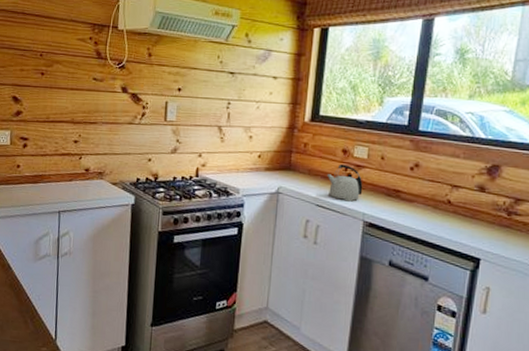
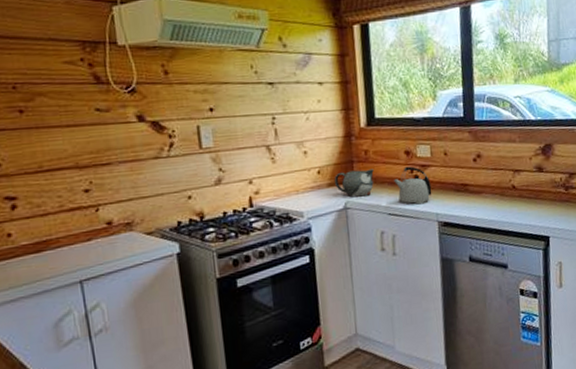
teapot: none [272,159,310,185] -> present [335,169,374,197]

